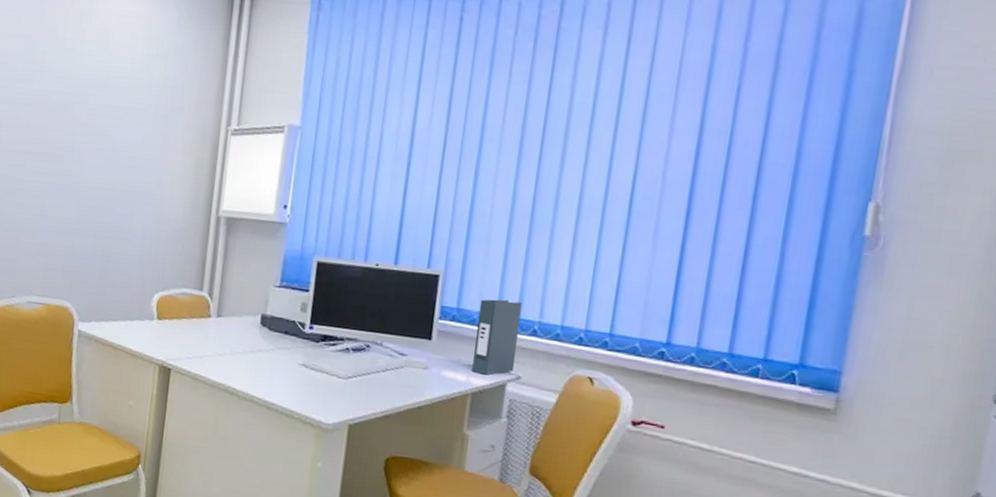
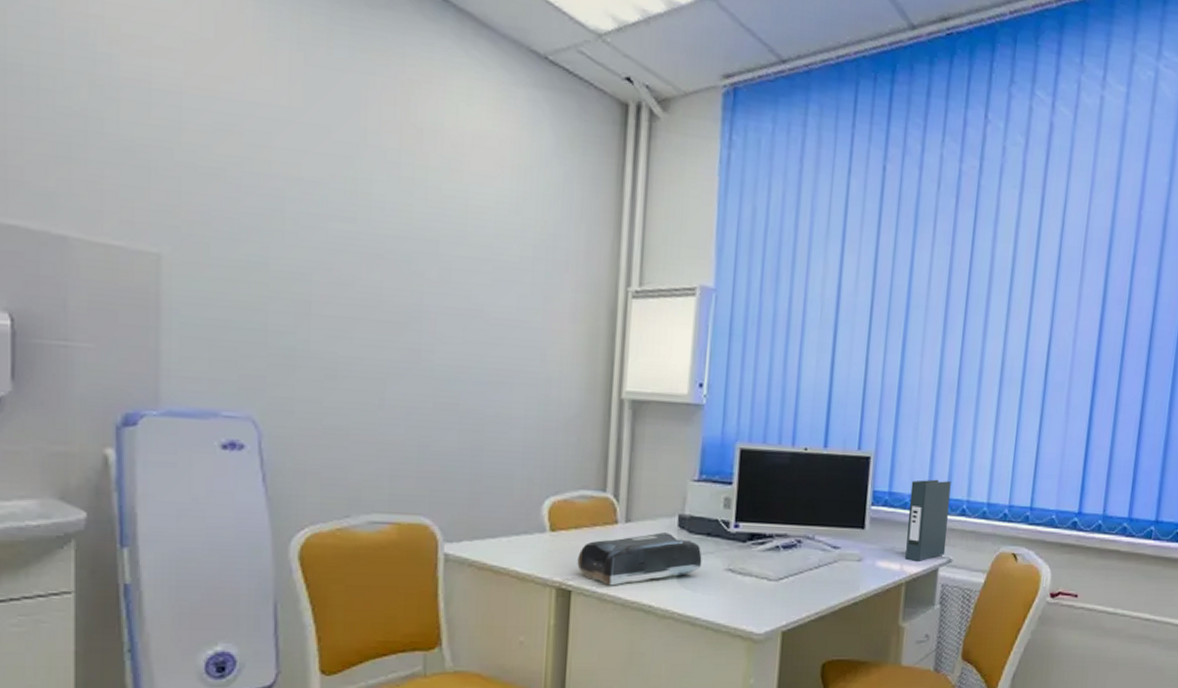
printer: none [177,328,280,369] -> present [577,532,702,586]

